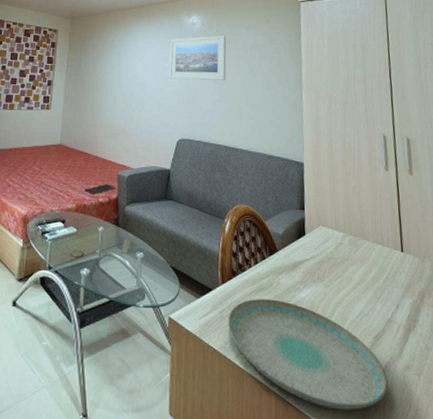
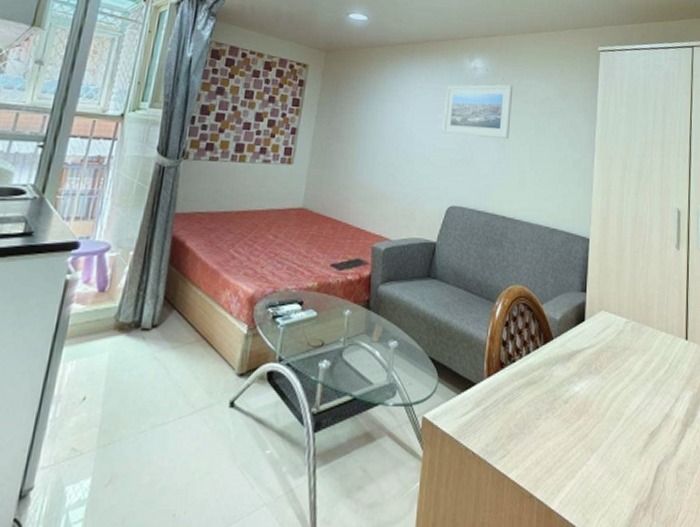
plate: present [228,299,388,410] -> none [491,394,660,516]

